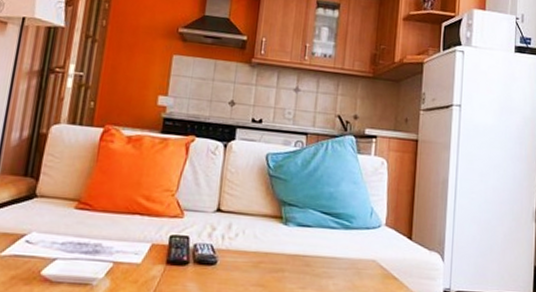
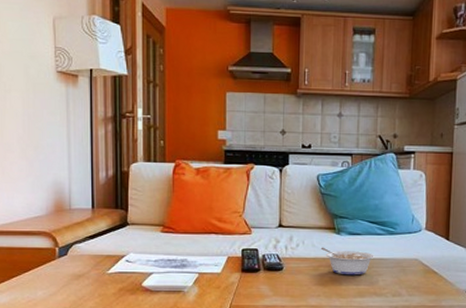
legume: none [263,239,326,277] -> present [320,247,374,276]

